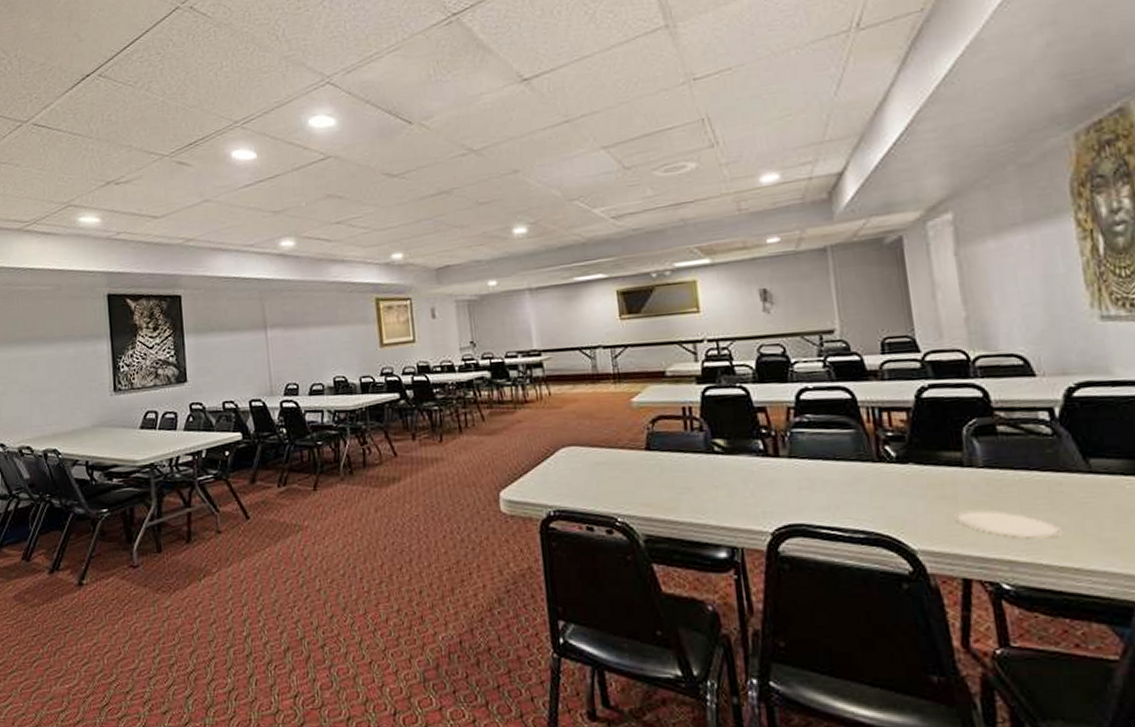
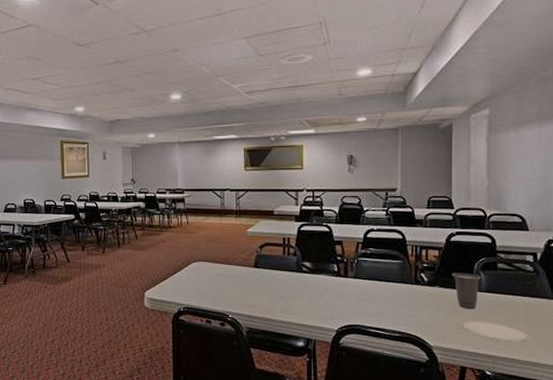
cup: none [930,441,975,494] -> present [452,273,481,309]

